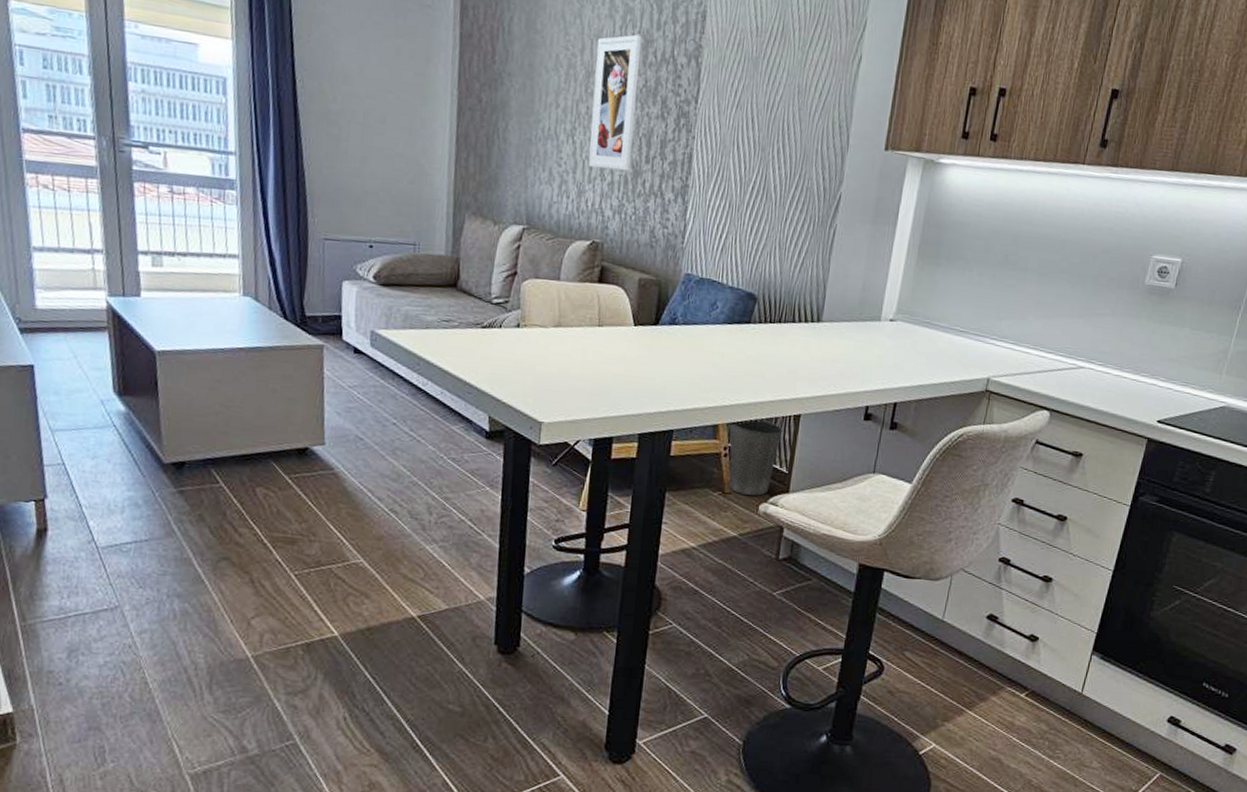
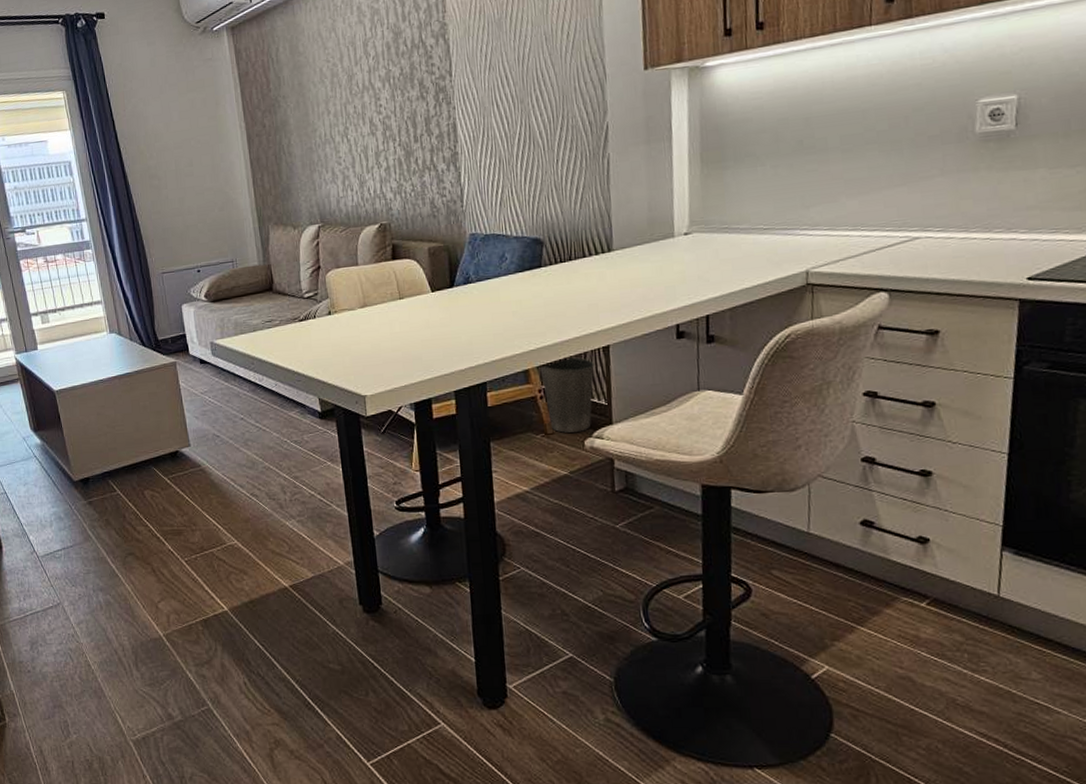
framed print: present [588,34,642,172] -> none [352,30,402,159]

